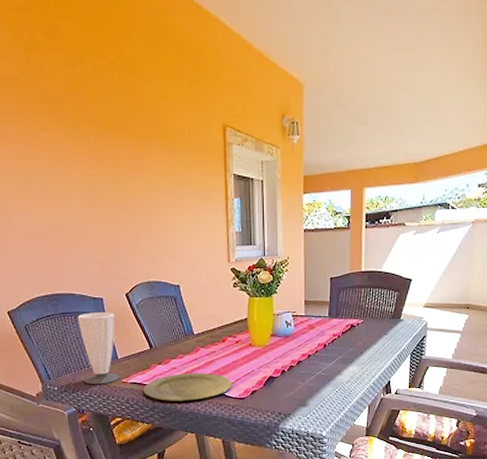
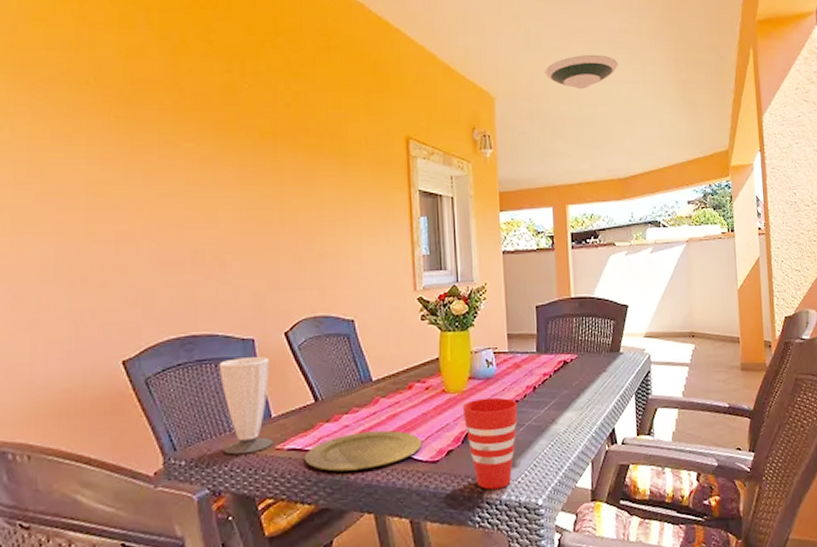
cup: none [265,351,309,422] -> present [462,397,517,490]
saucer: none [353,37,425,74] -> present [545,54,618,90]

